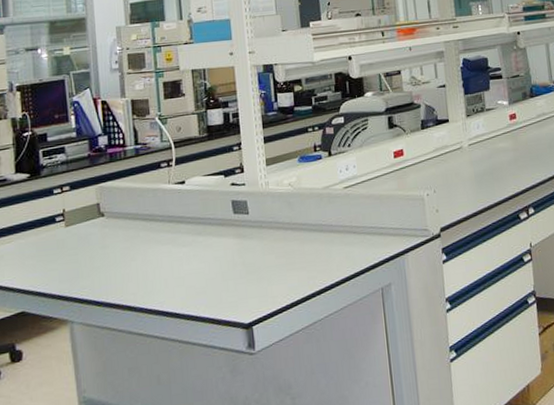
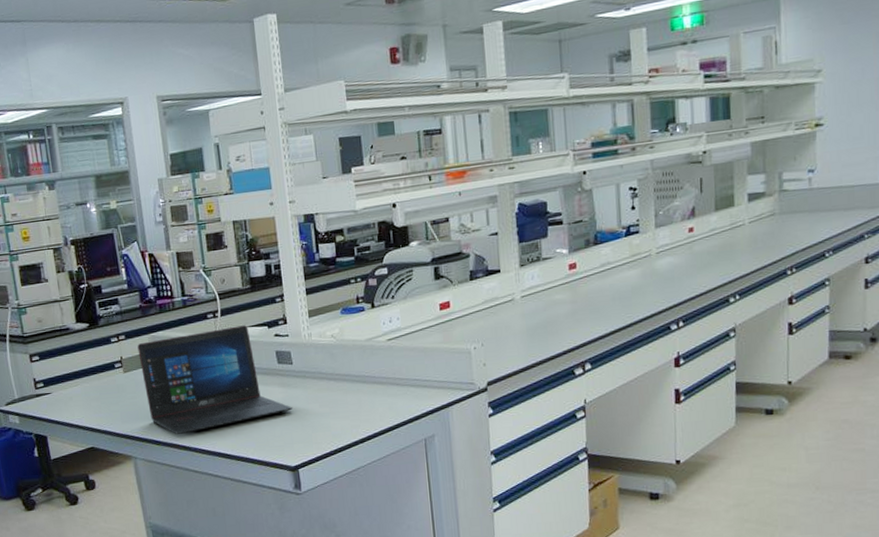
laptop: none [83,174,247,294] -> present [137,325,292,435]

